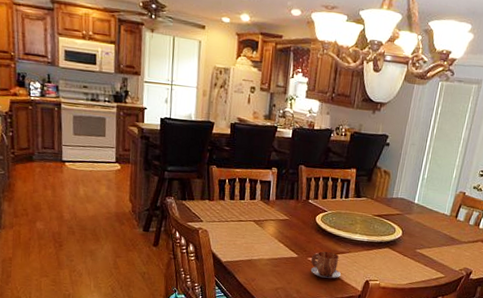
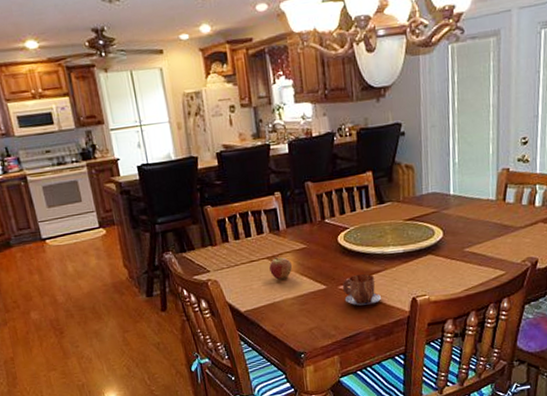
fruit: none [253,221,274,242] -> present [269,257,293,280]

